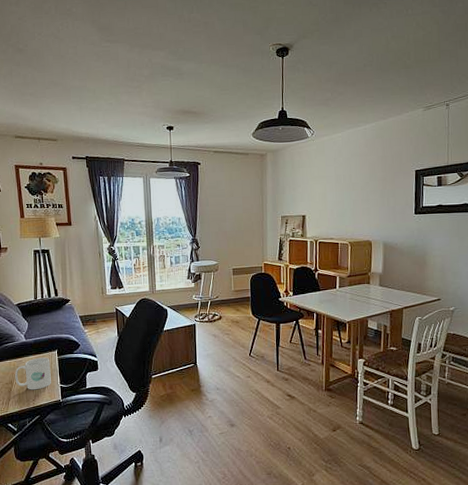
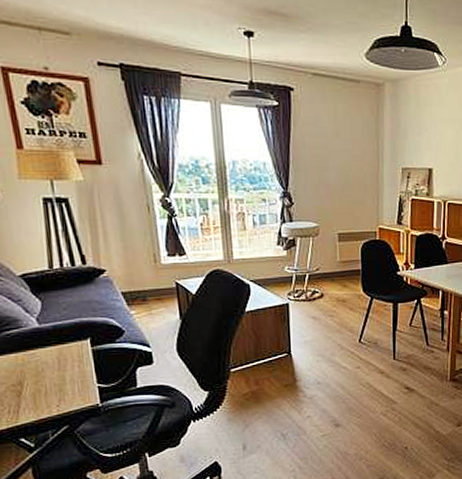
mug: present [15,357,51,390] -> none [25,348,83,393]

